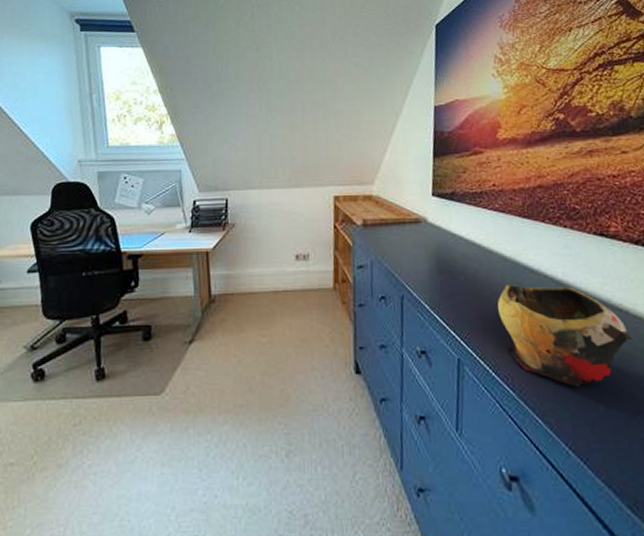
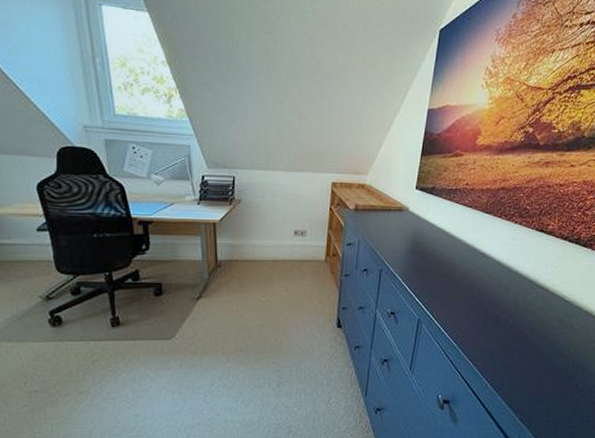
decorative bowl: present [497,283,633,387] -> none [454,264,547,341]

